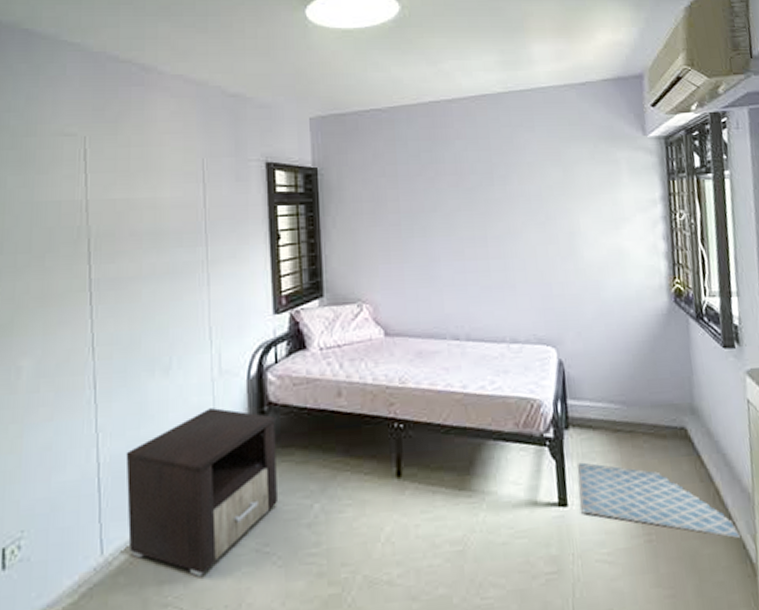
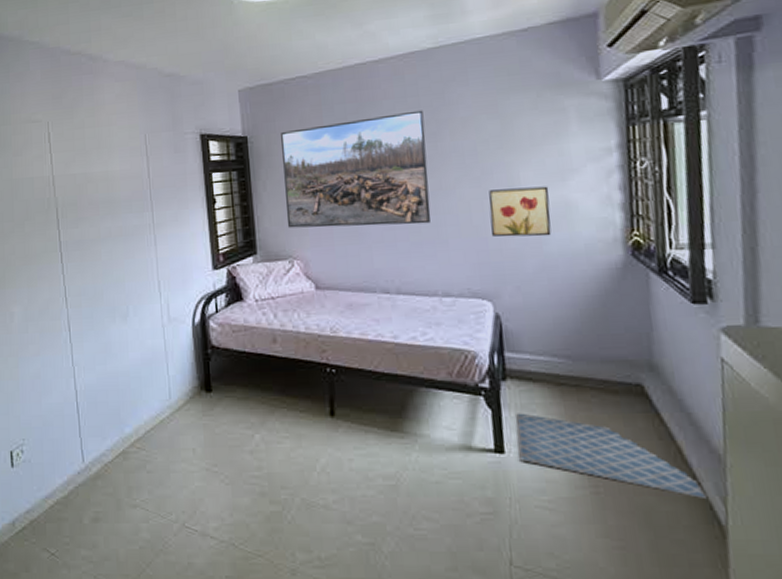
nightstand: present [125,408,277,577] -> none [96,349,223,486]
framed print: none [353,152,500,269] -> present [281,110,431,228]
wall art: none [552,233,608,283] -> present [489,186,552,237]

